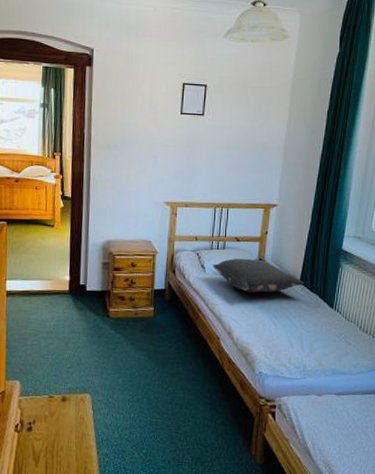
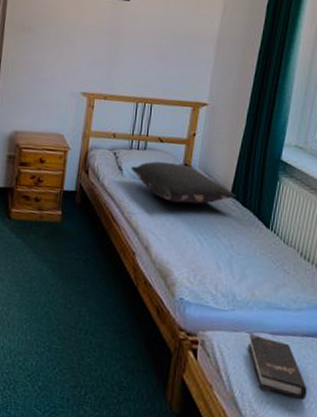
hardback book: none [317,396,367,445] -> present [247,334,308,401]

